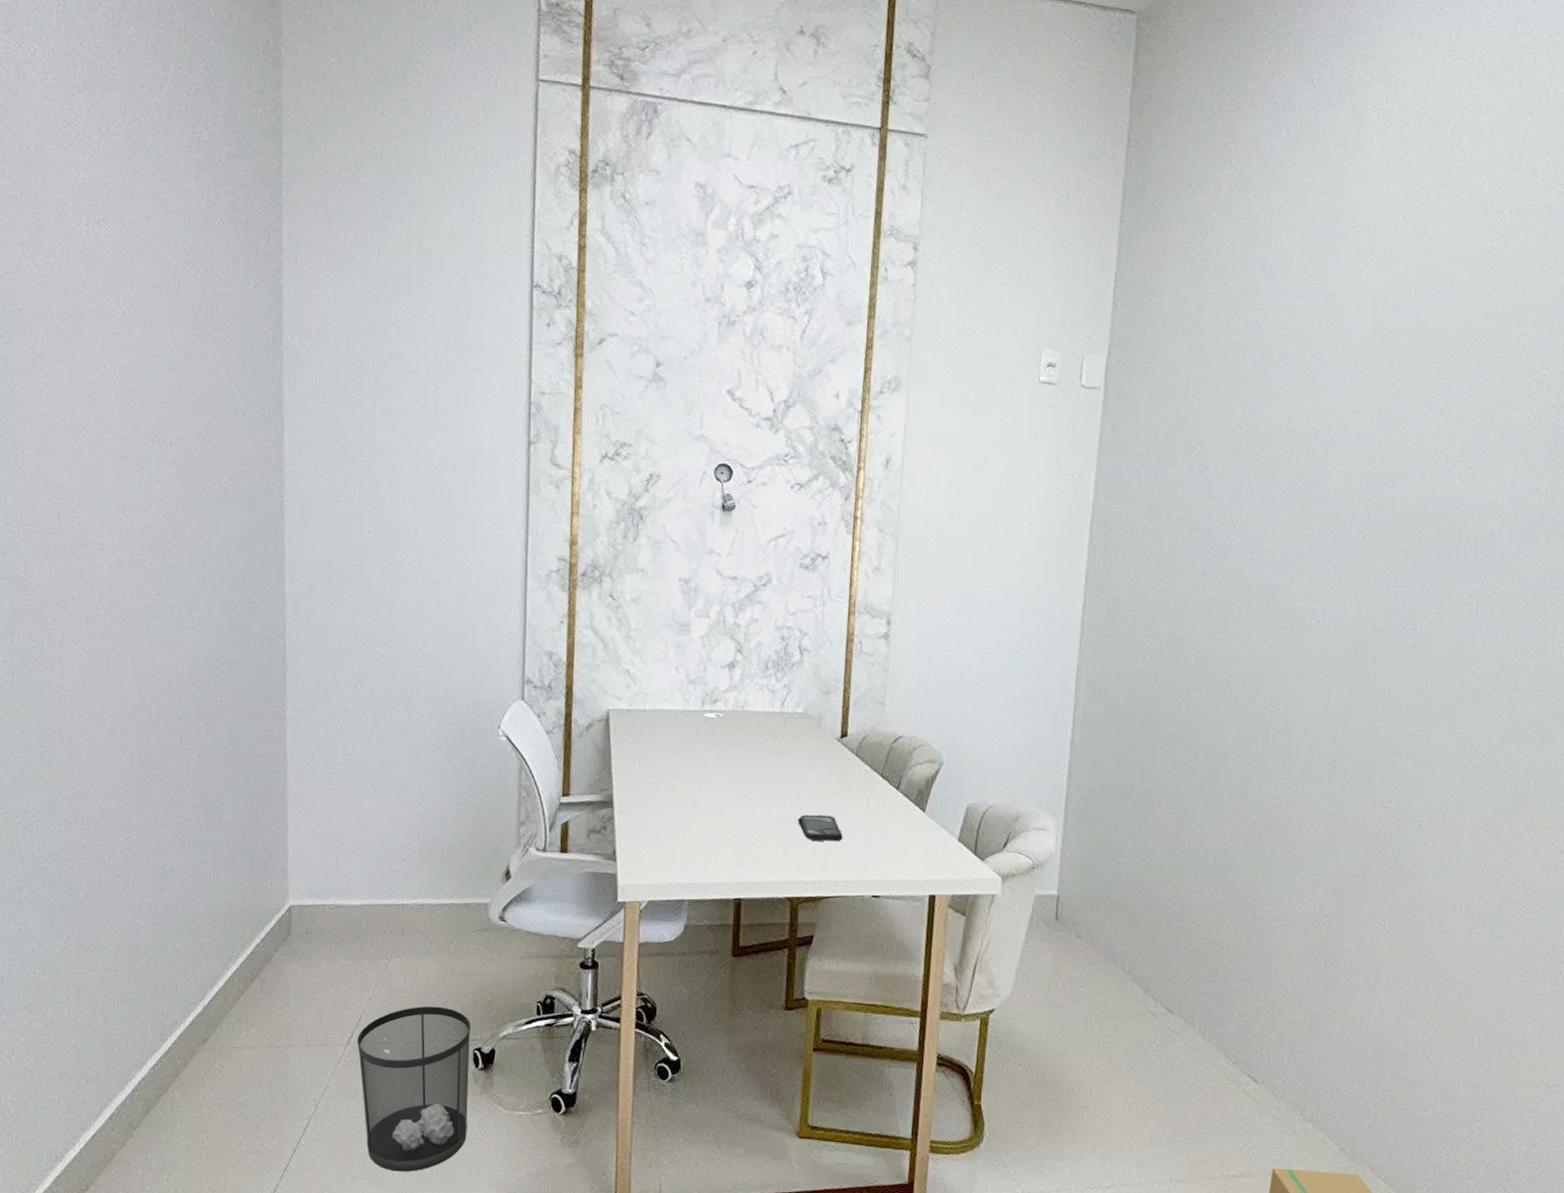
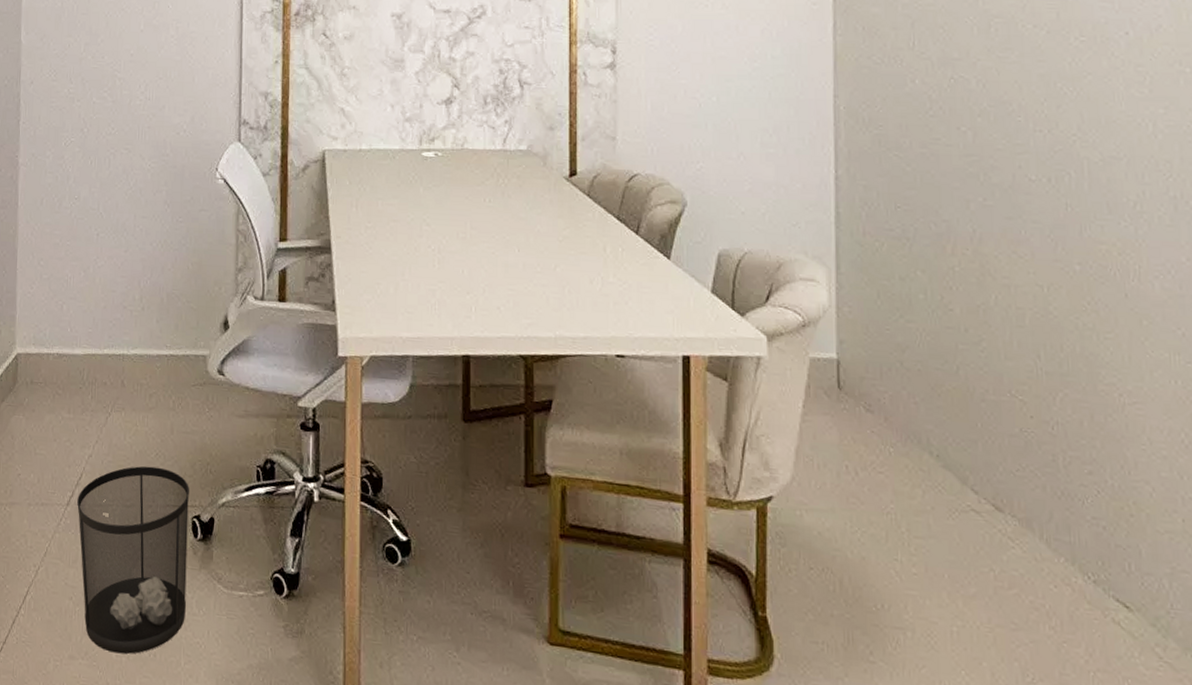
phone: present [798,814,843,842] -> none [528,261,579,292]

